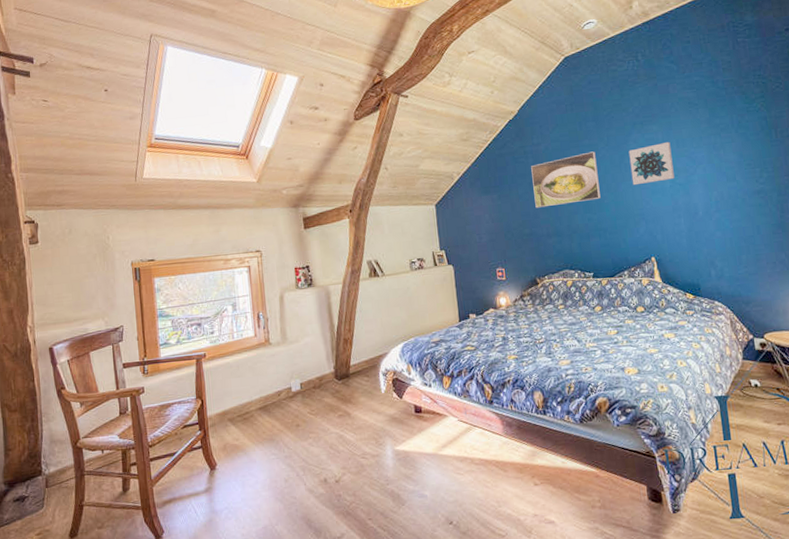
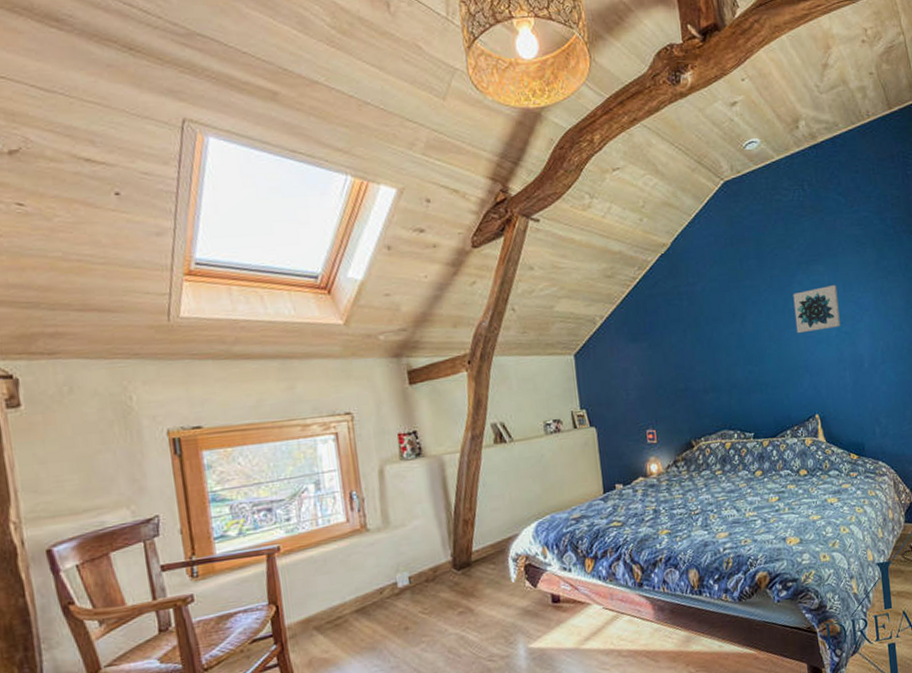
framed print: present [531,151,601,208] -> none [686,294,763,359]

